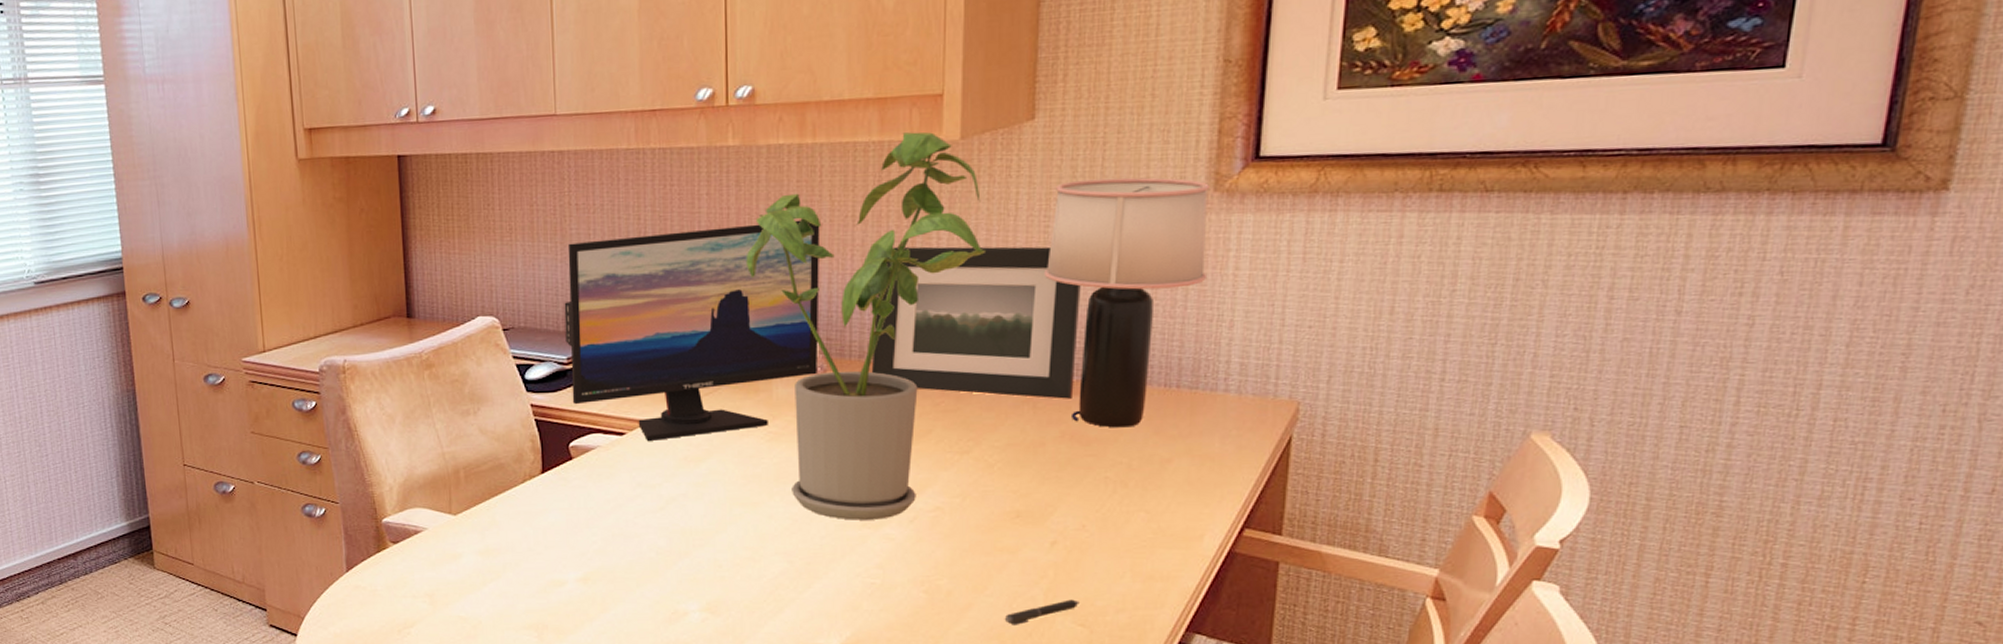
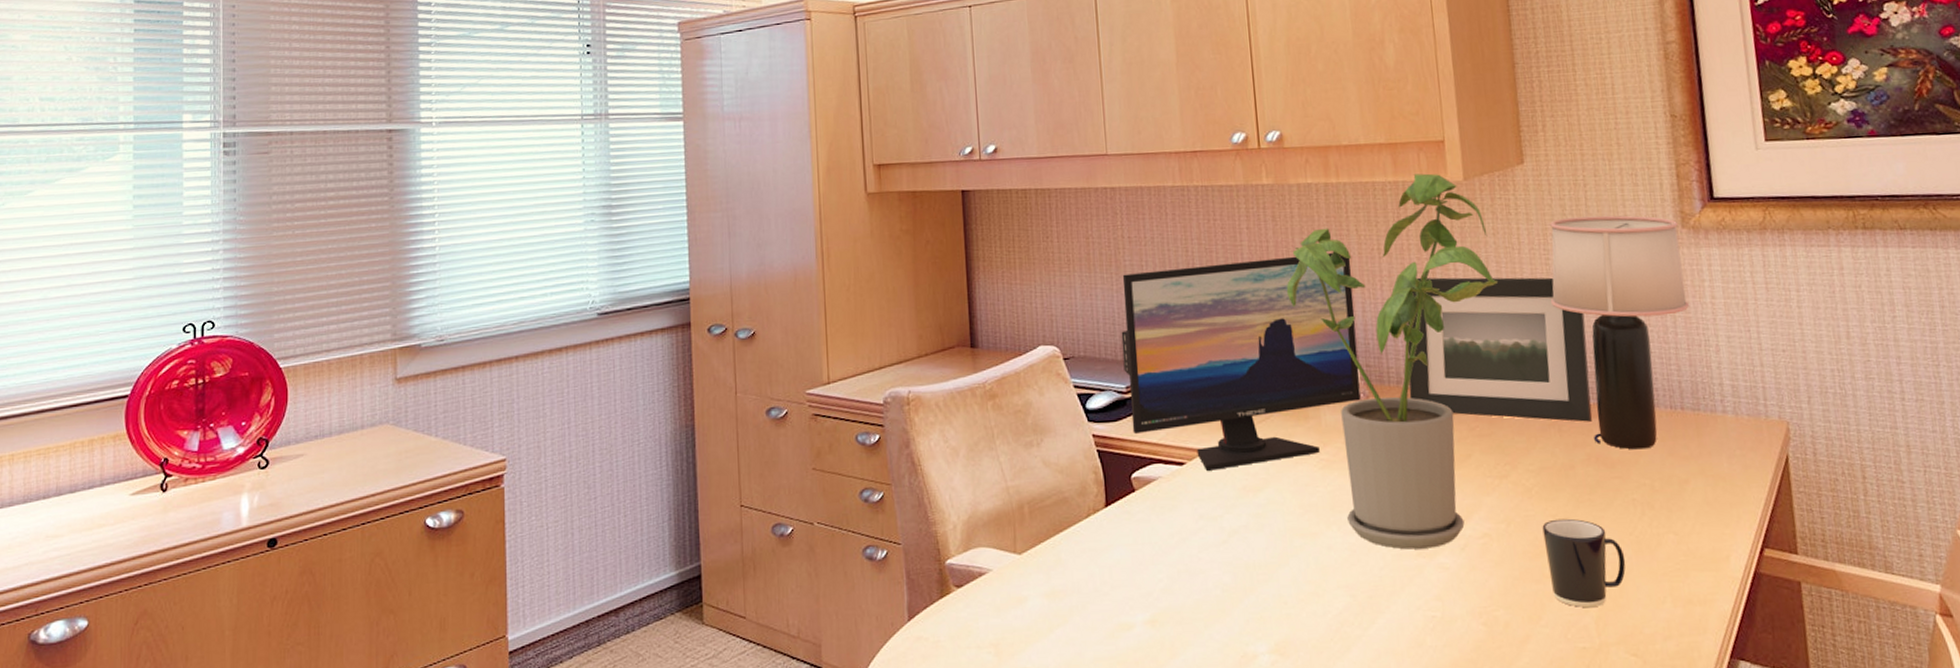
mug: none [1000,494,1087,580] -> present [1542,518,1626,608]
pen: present [1004,599,1079,627] -> none [1561,627,1629,659]

